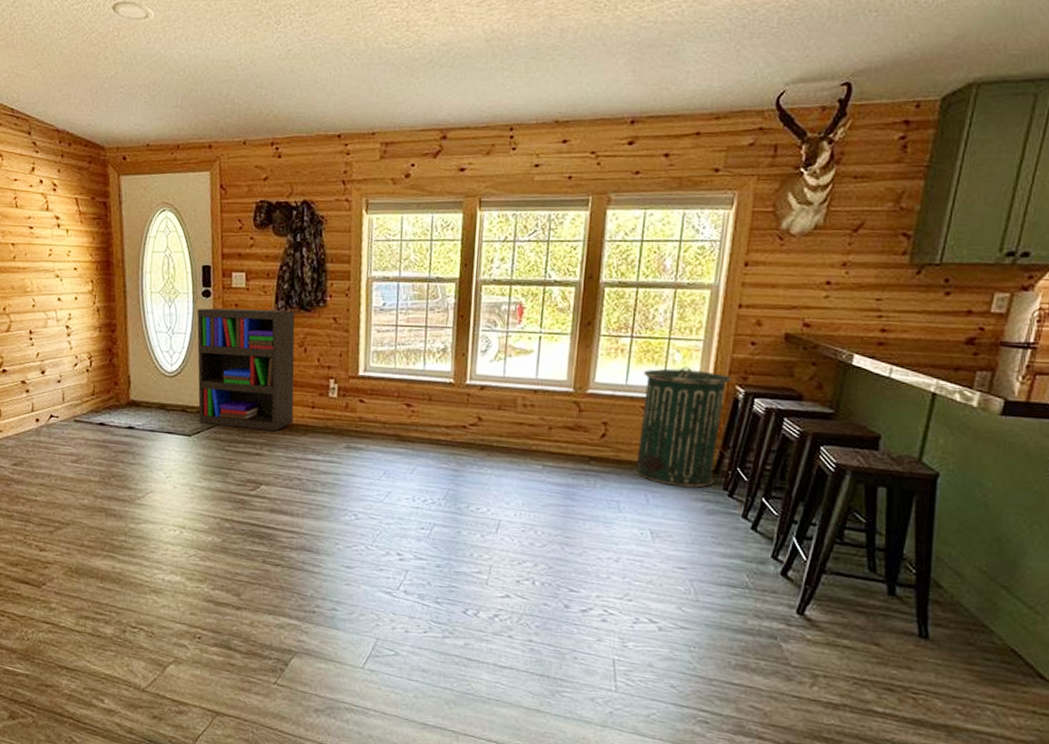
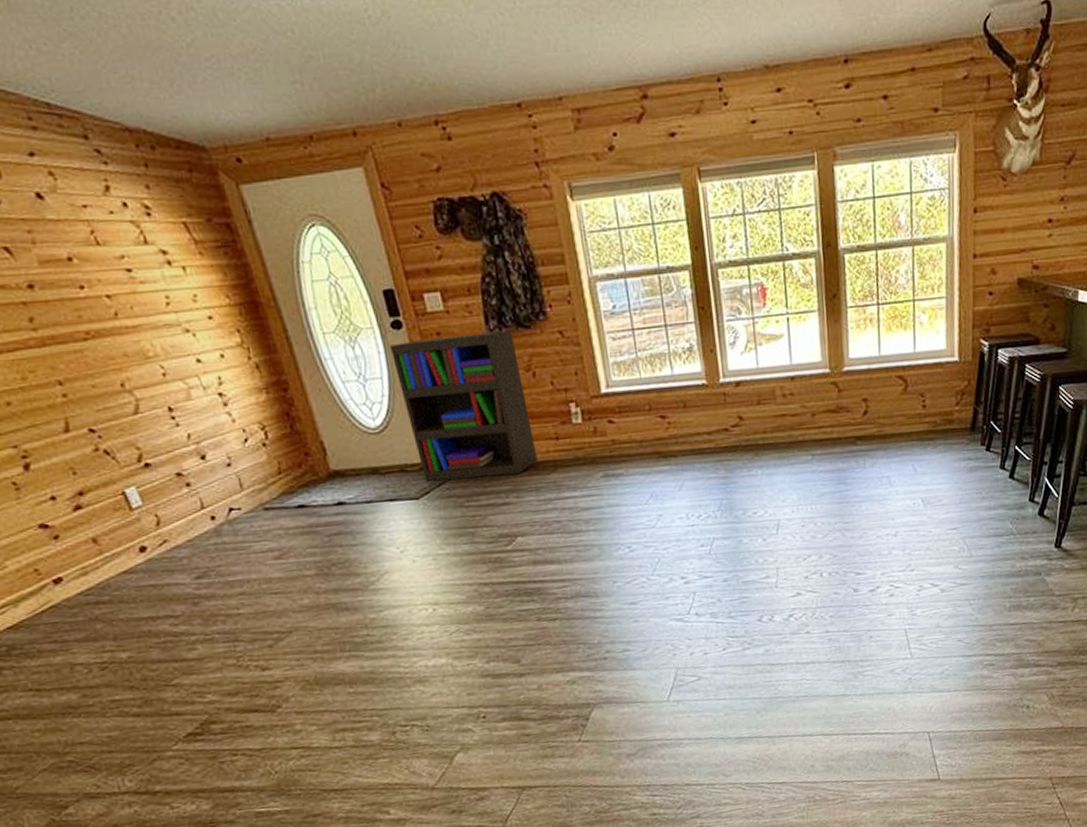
trash can: present [634,366,732,488] -> none [894,327,976,451]

